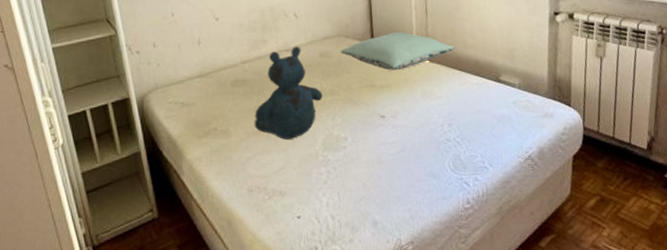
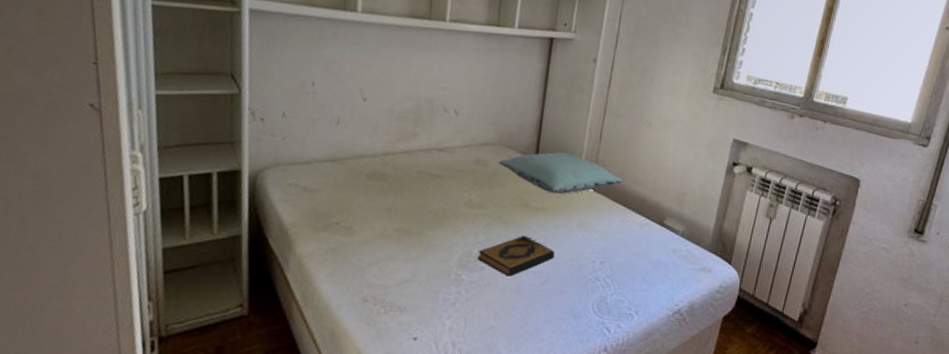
teddy bear: present [254,46,323,140] -> none [384,146,470,250]
hardback book: none [338,112,406,151] -> present [477,235,555,277]

